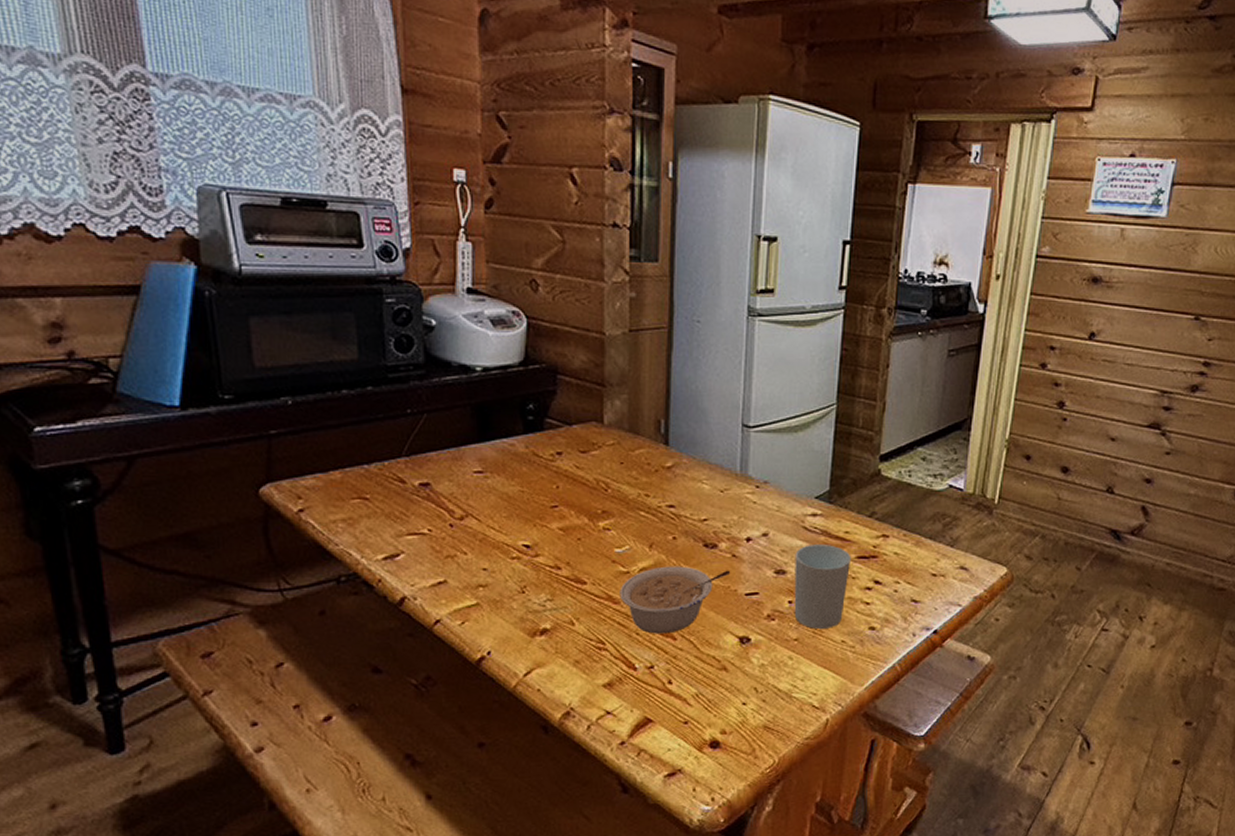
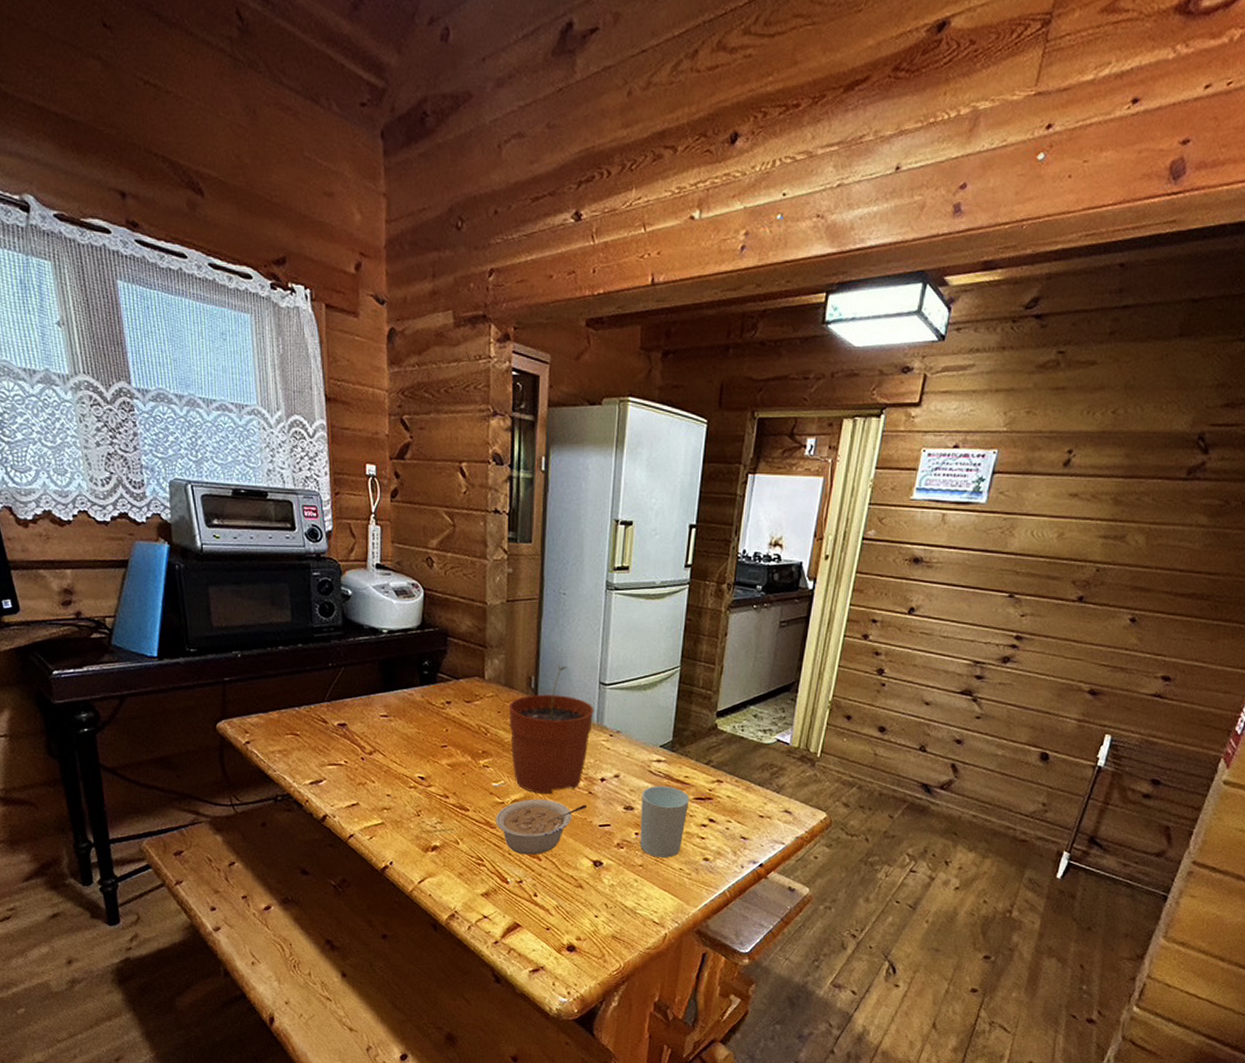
plant pot: none [633,405,737,560] -> present [508,664,594,795]

